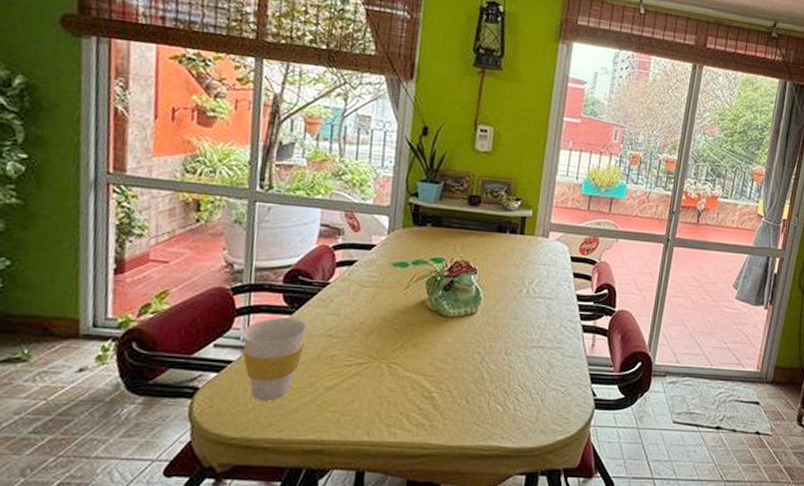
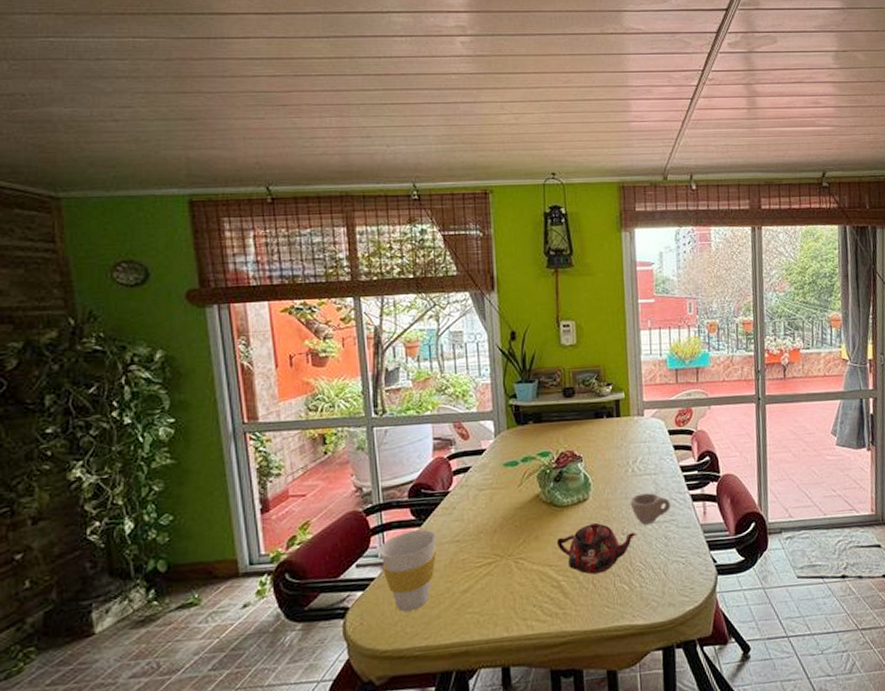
teapot: none [436,338,520,391] -> present [557,522,636,575]
cup: none [518,316,560,348] -> present [630,492,670,525]

